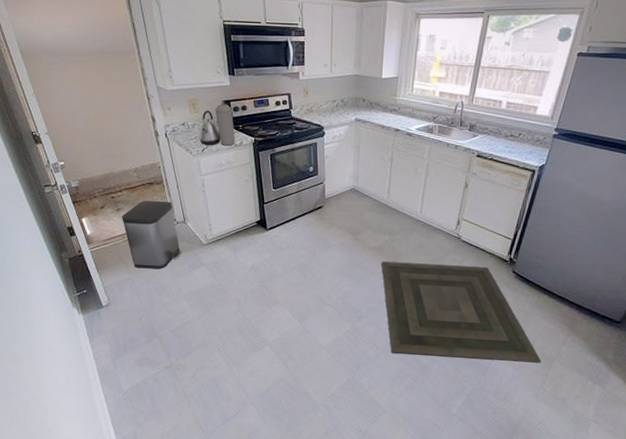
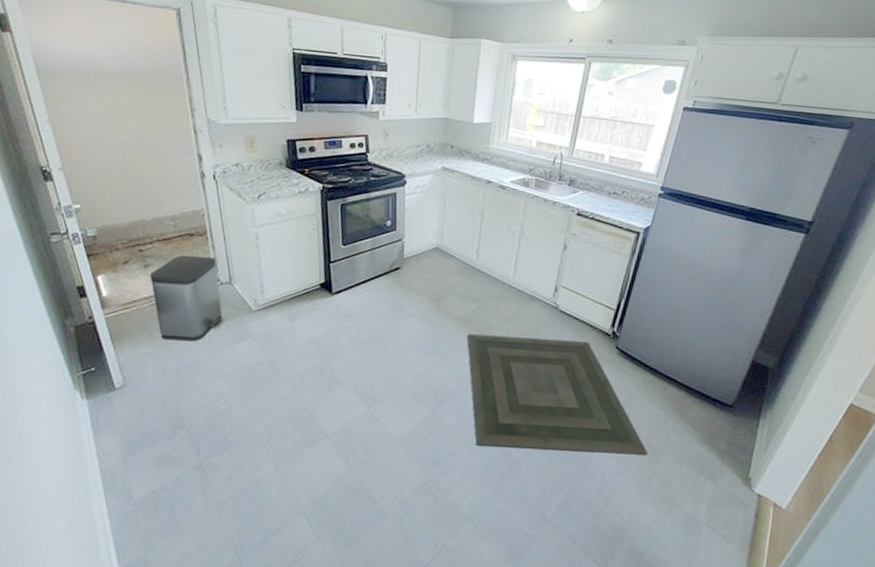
kettle: present [199,110,221,146] -> none [255,150,283,192]
canister: present [215,101,235,146] -> none [276,139,300,193]

